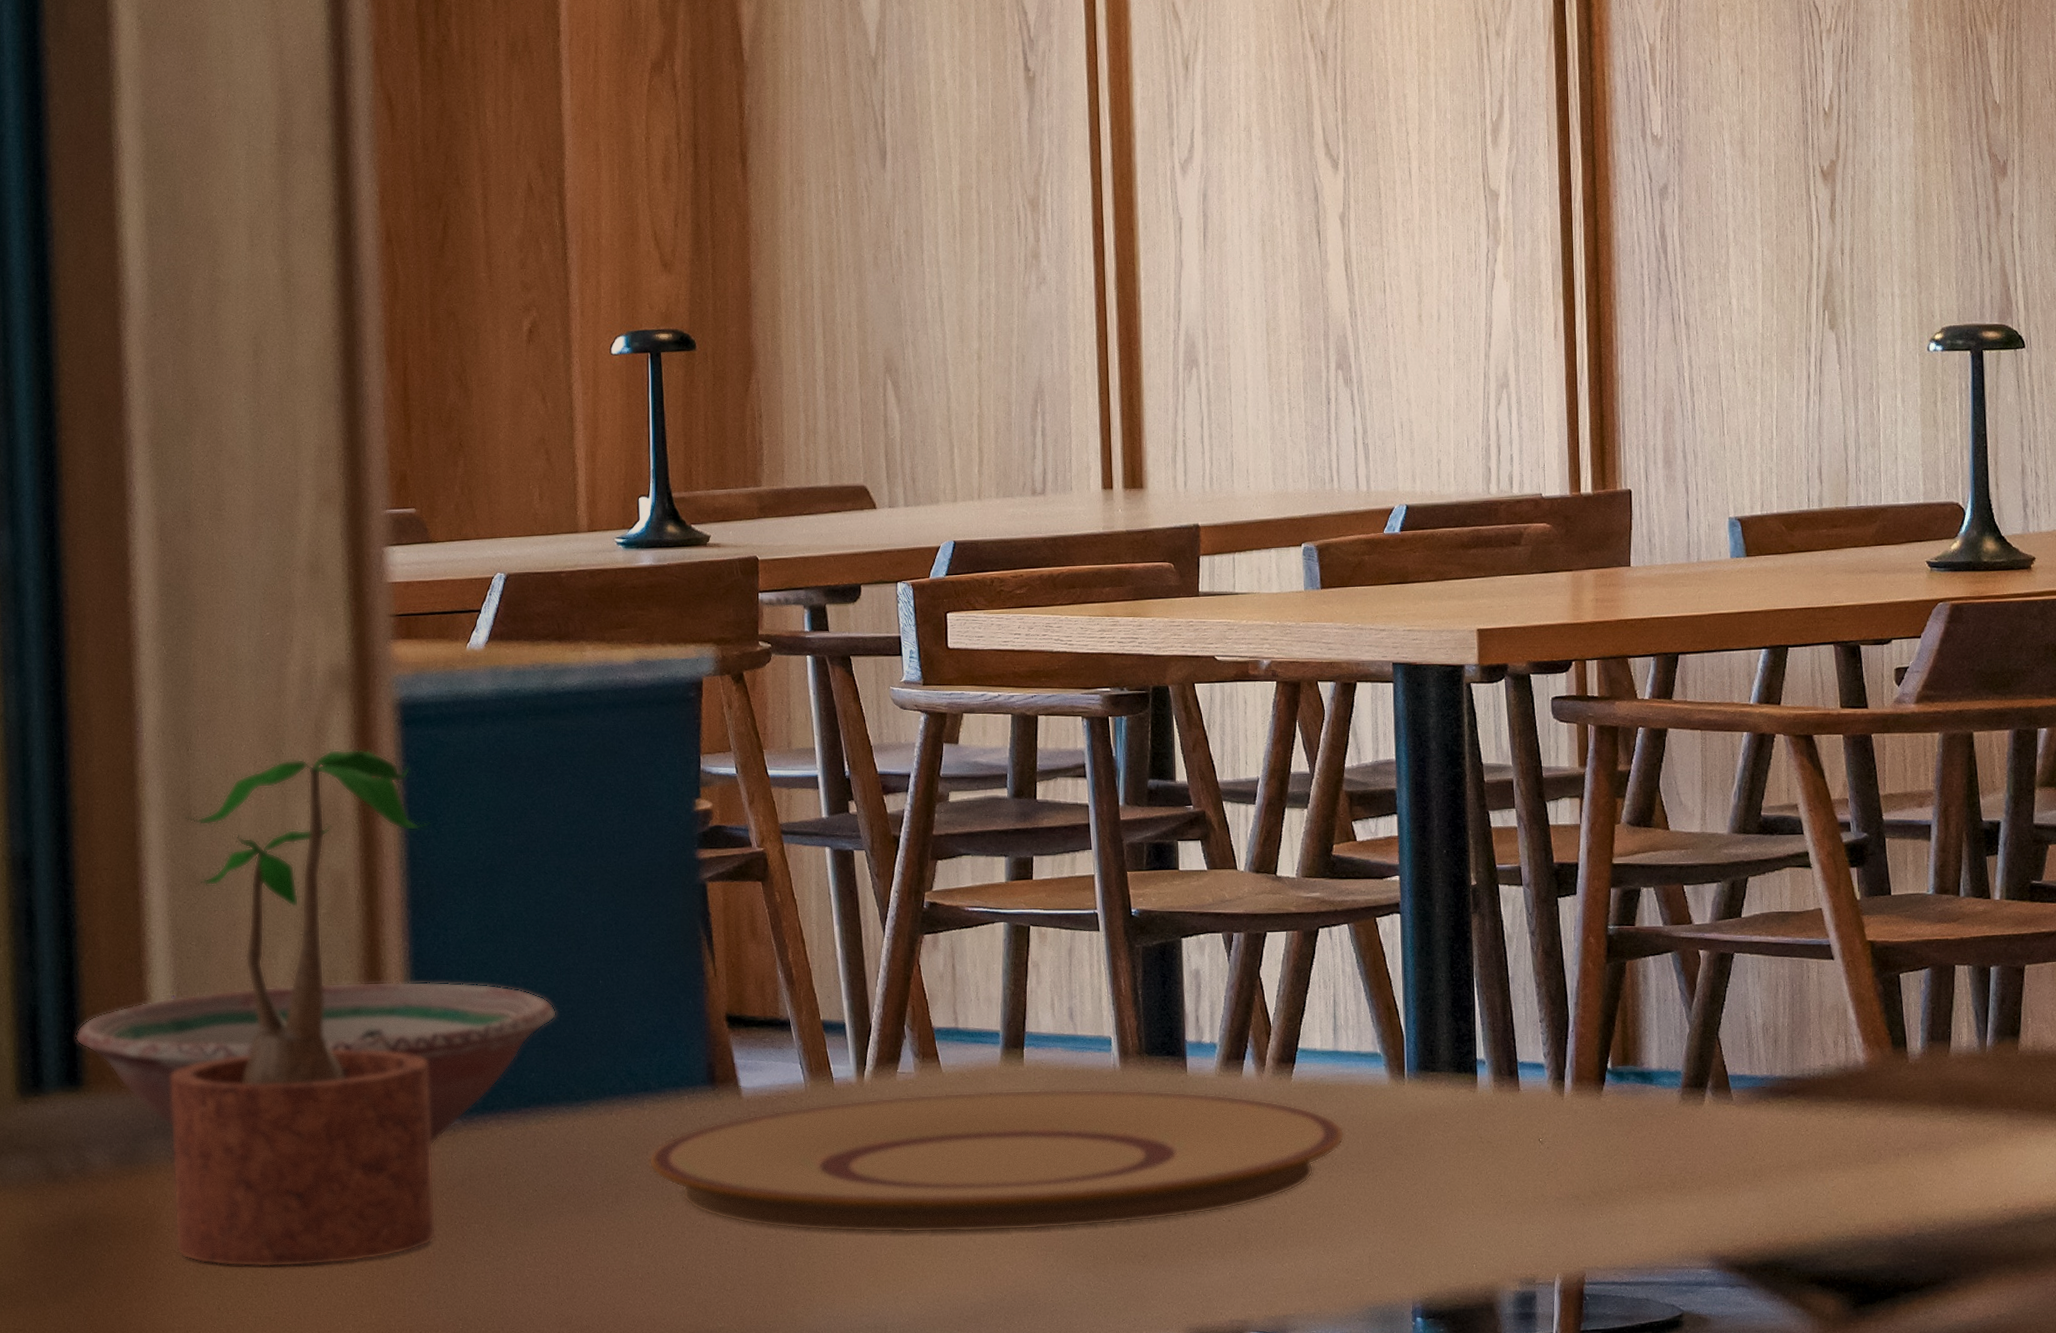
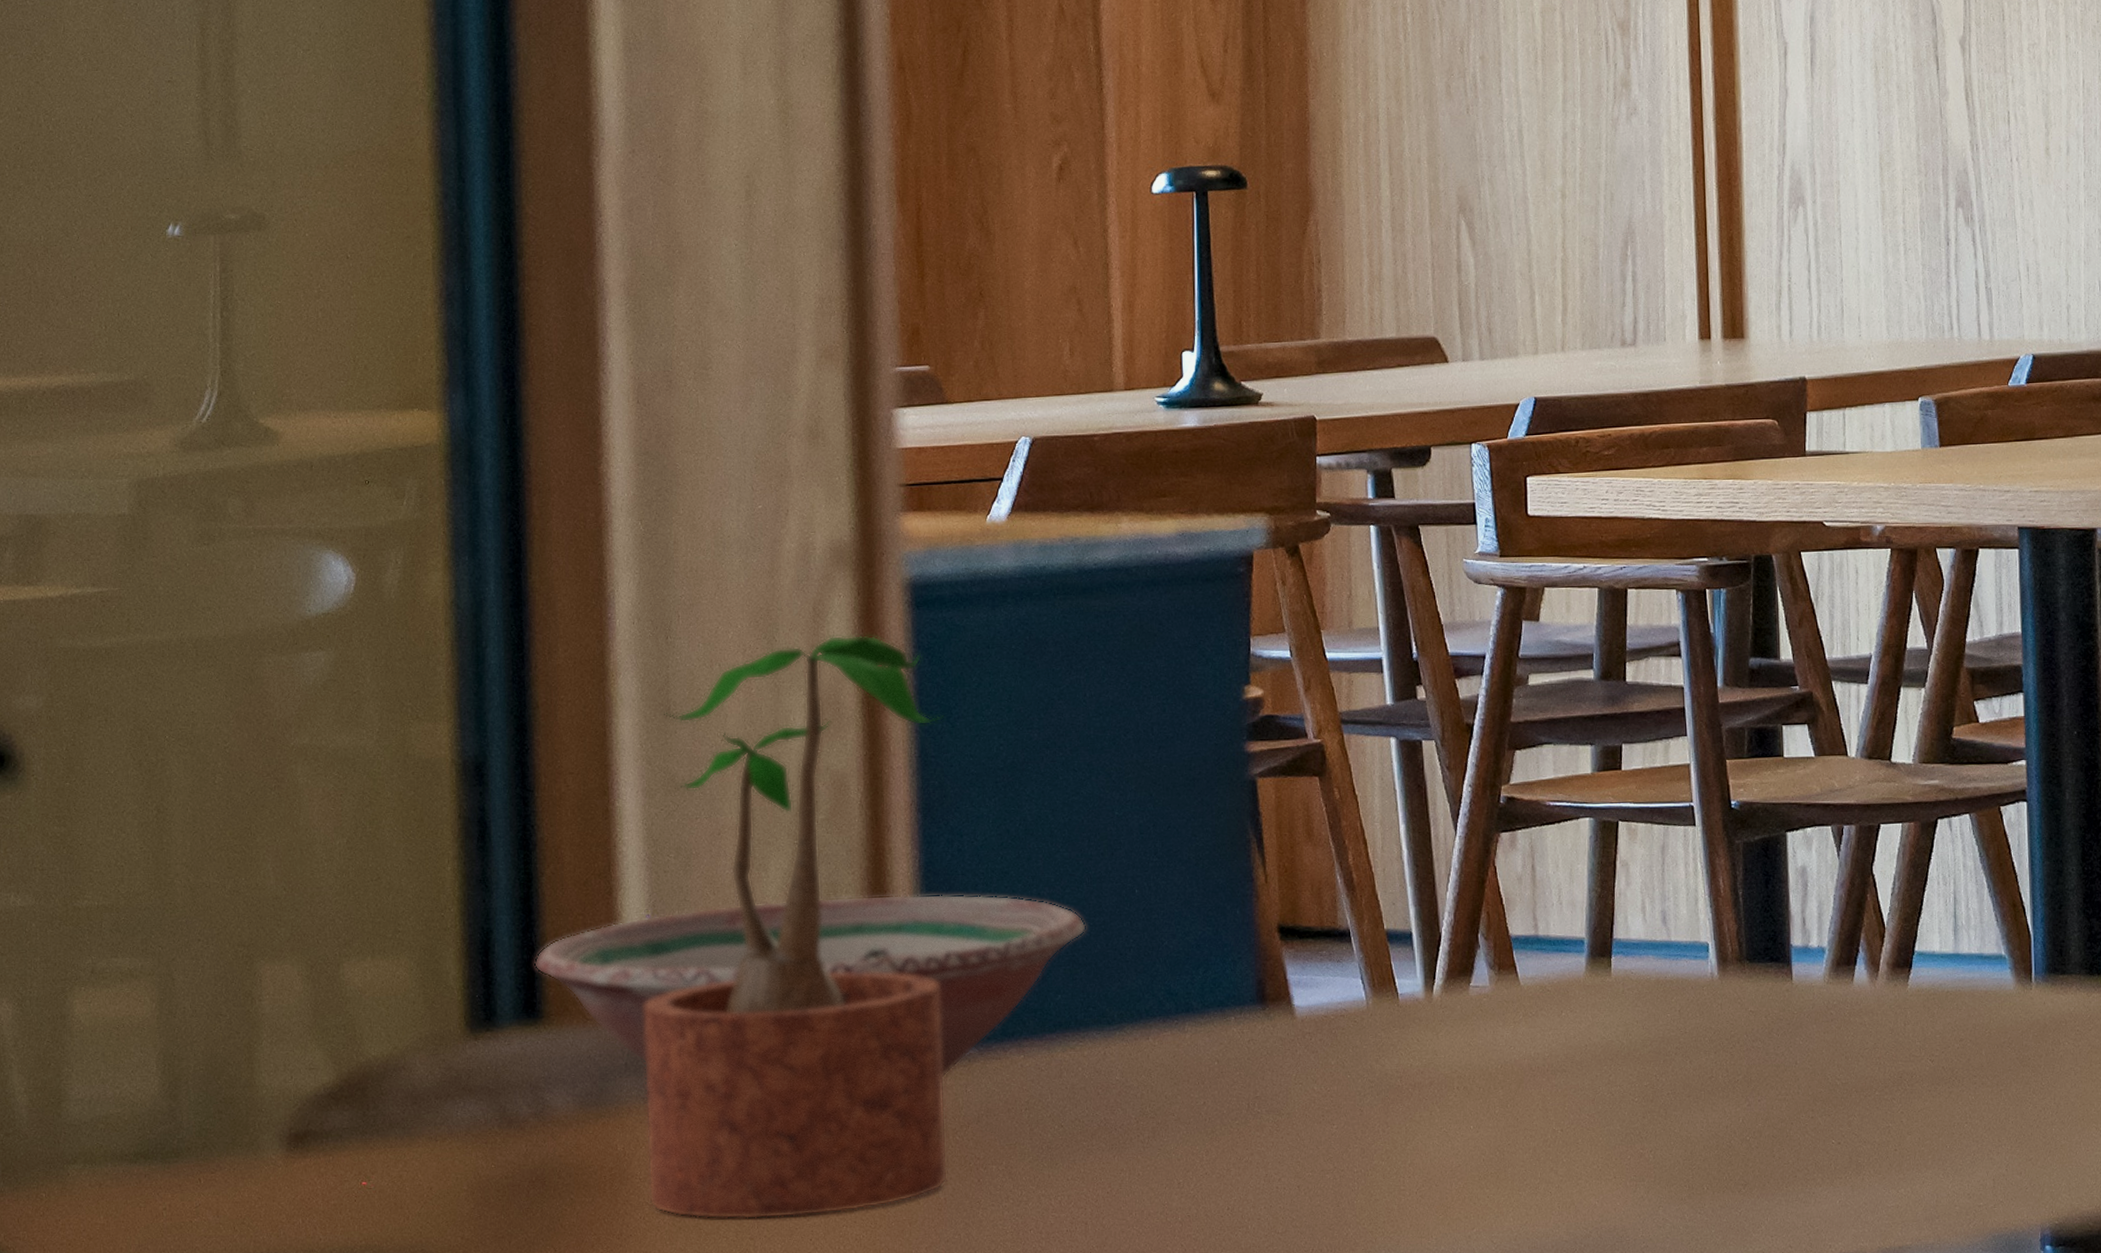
plate: present [649,1089,1345,1233] -> none [1190,1000,1966,1166]

